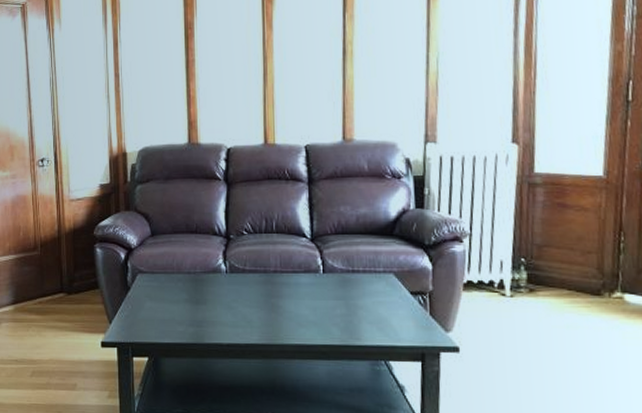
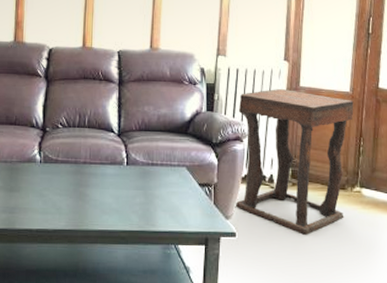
side table: none [455,177,610,351] -> present [235,89,354,236]

